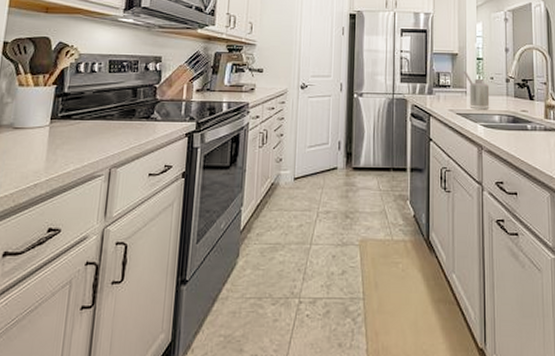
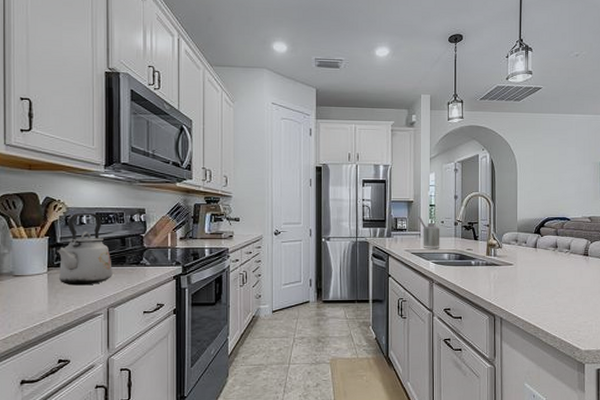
kettle: none [61,59,120,141] -> present [55,212,113,286]

